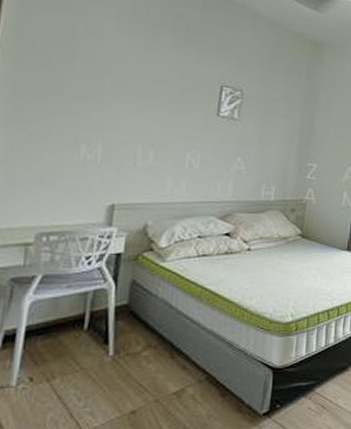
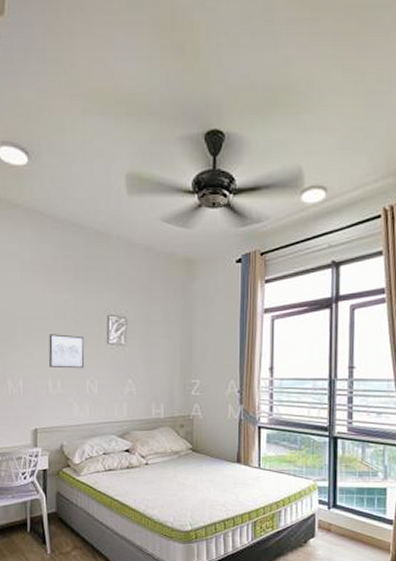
wall art: none [141,97,190,140] -> present [49,334,85,369]

